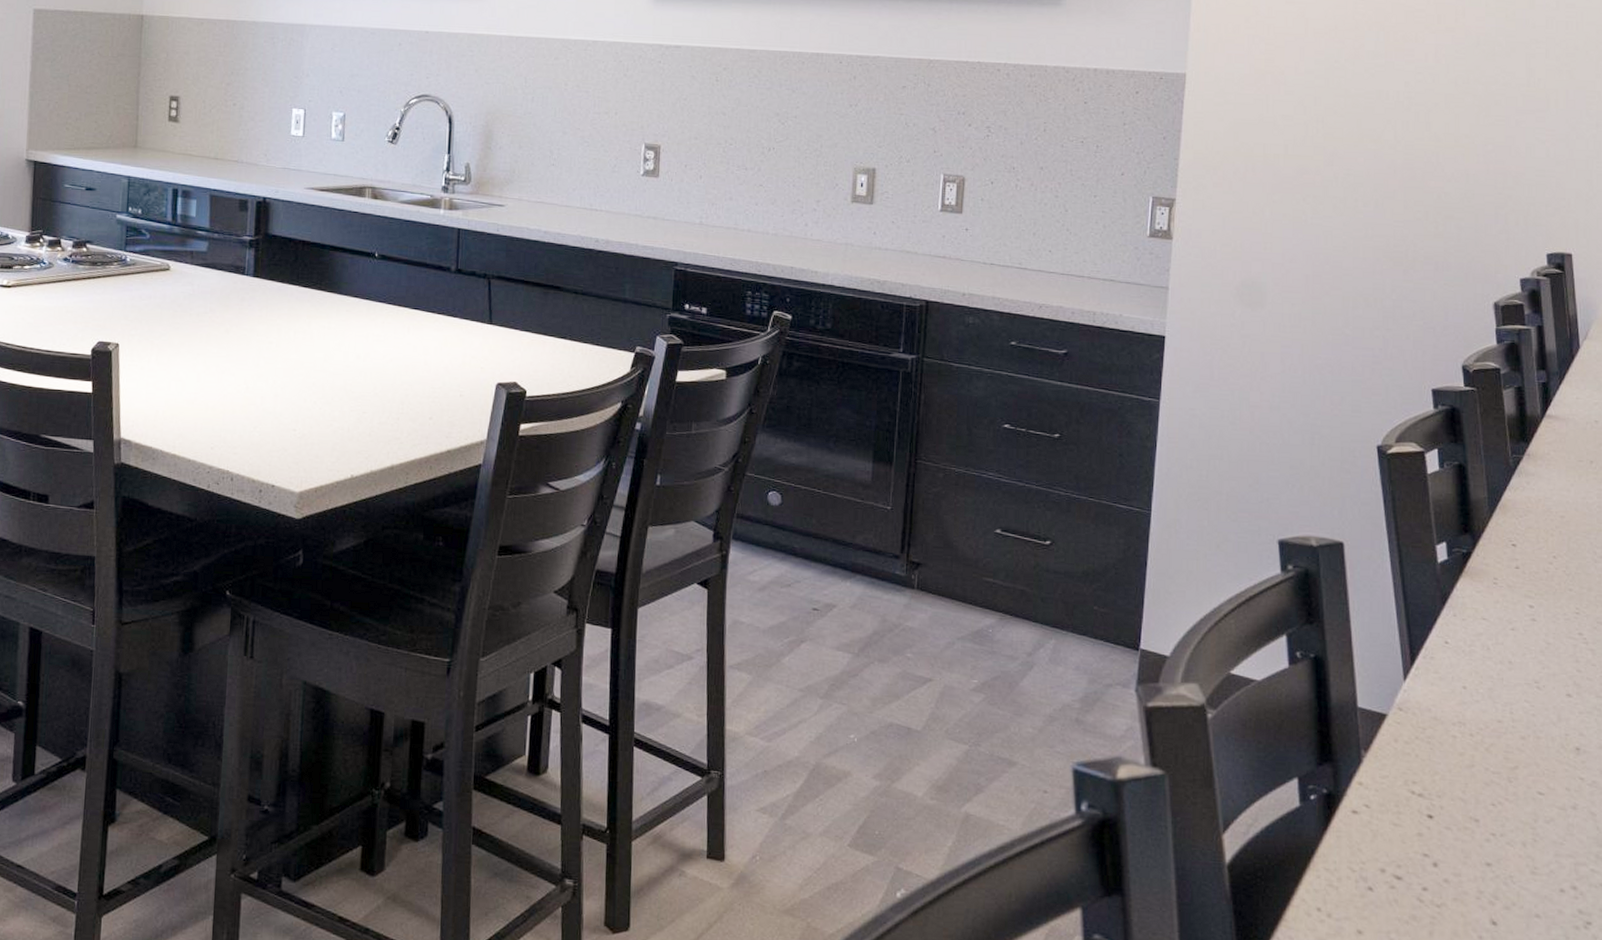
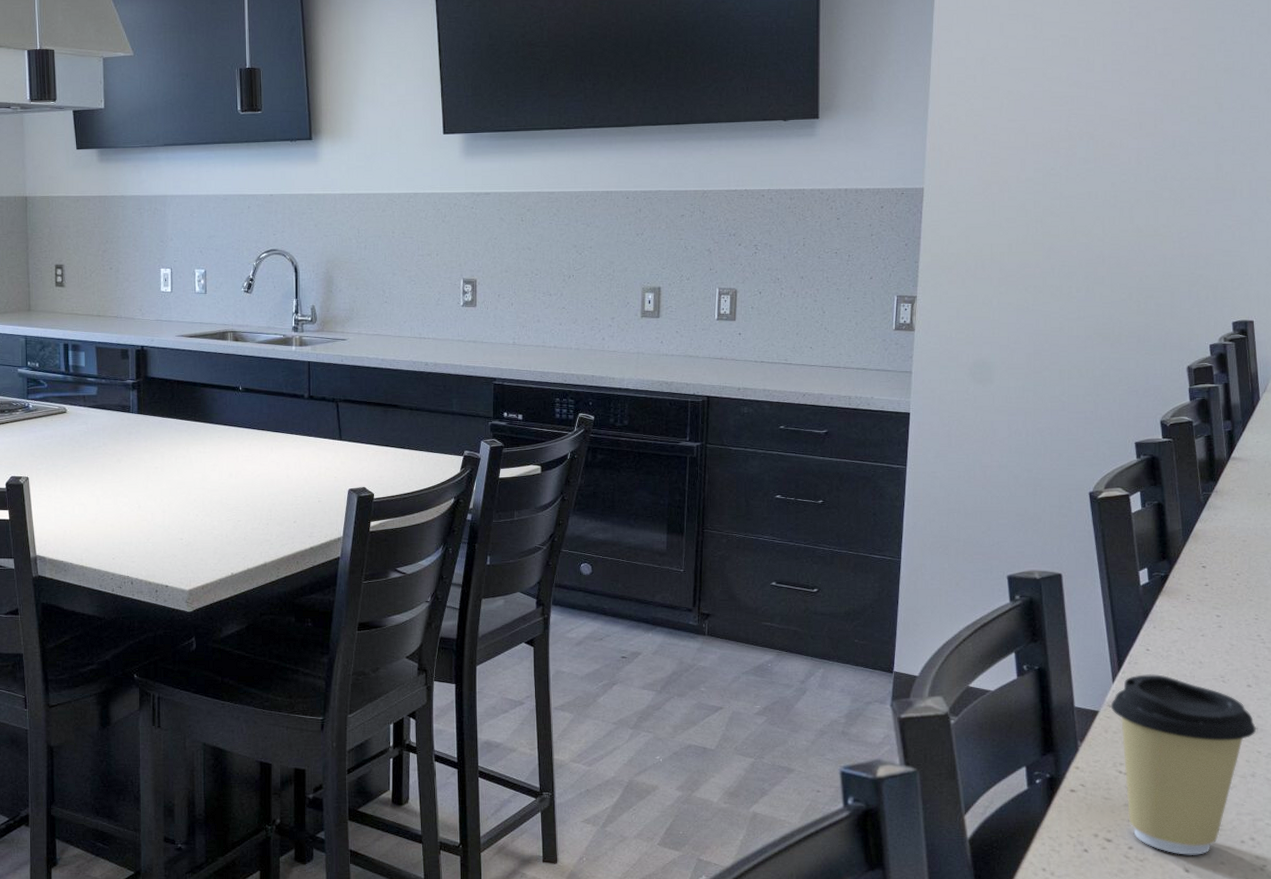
coffee cup: none [1401,672,1577,904] -> present [1110,674,1256,855]

